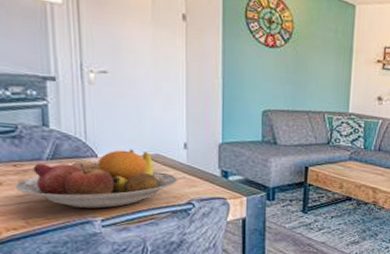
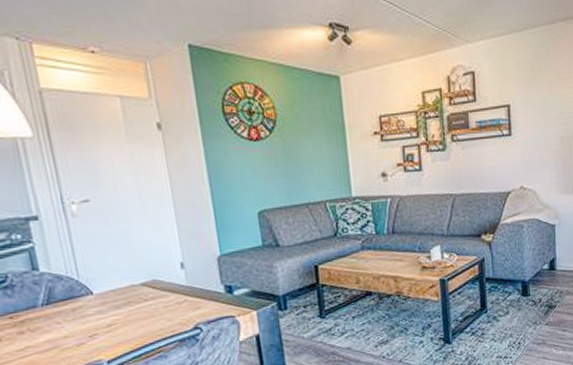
fruit bowl: present [15,149,178,209] -> none [13,279,180,353]

